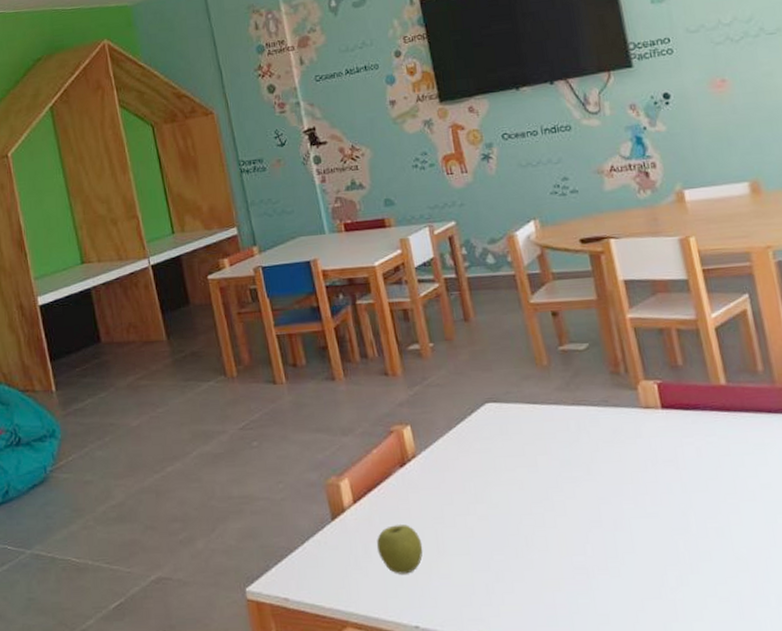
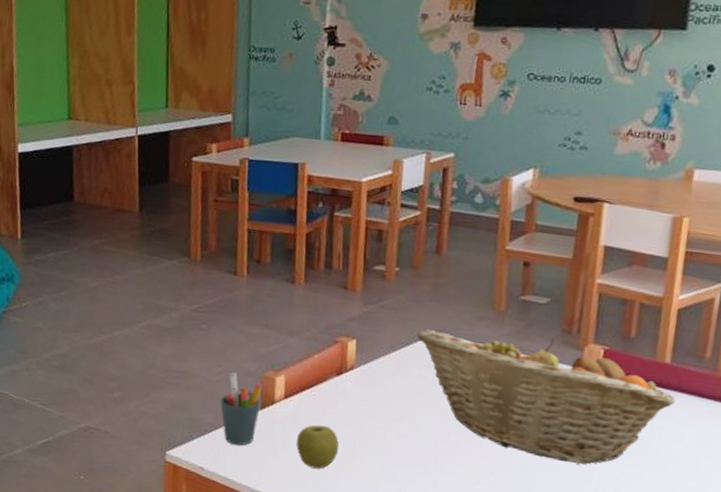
pen holder: none [289,486,333,566] -> present [220,372,263,446]
fruit basket: none [468,382,746,512] -> present [416,329,676,465]

